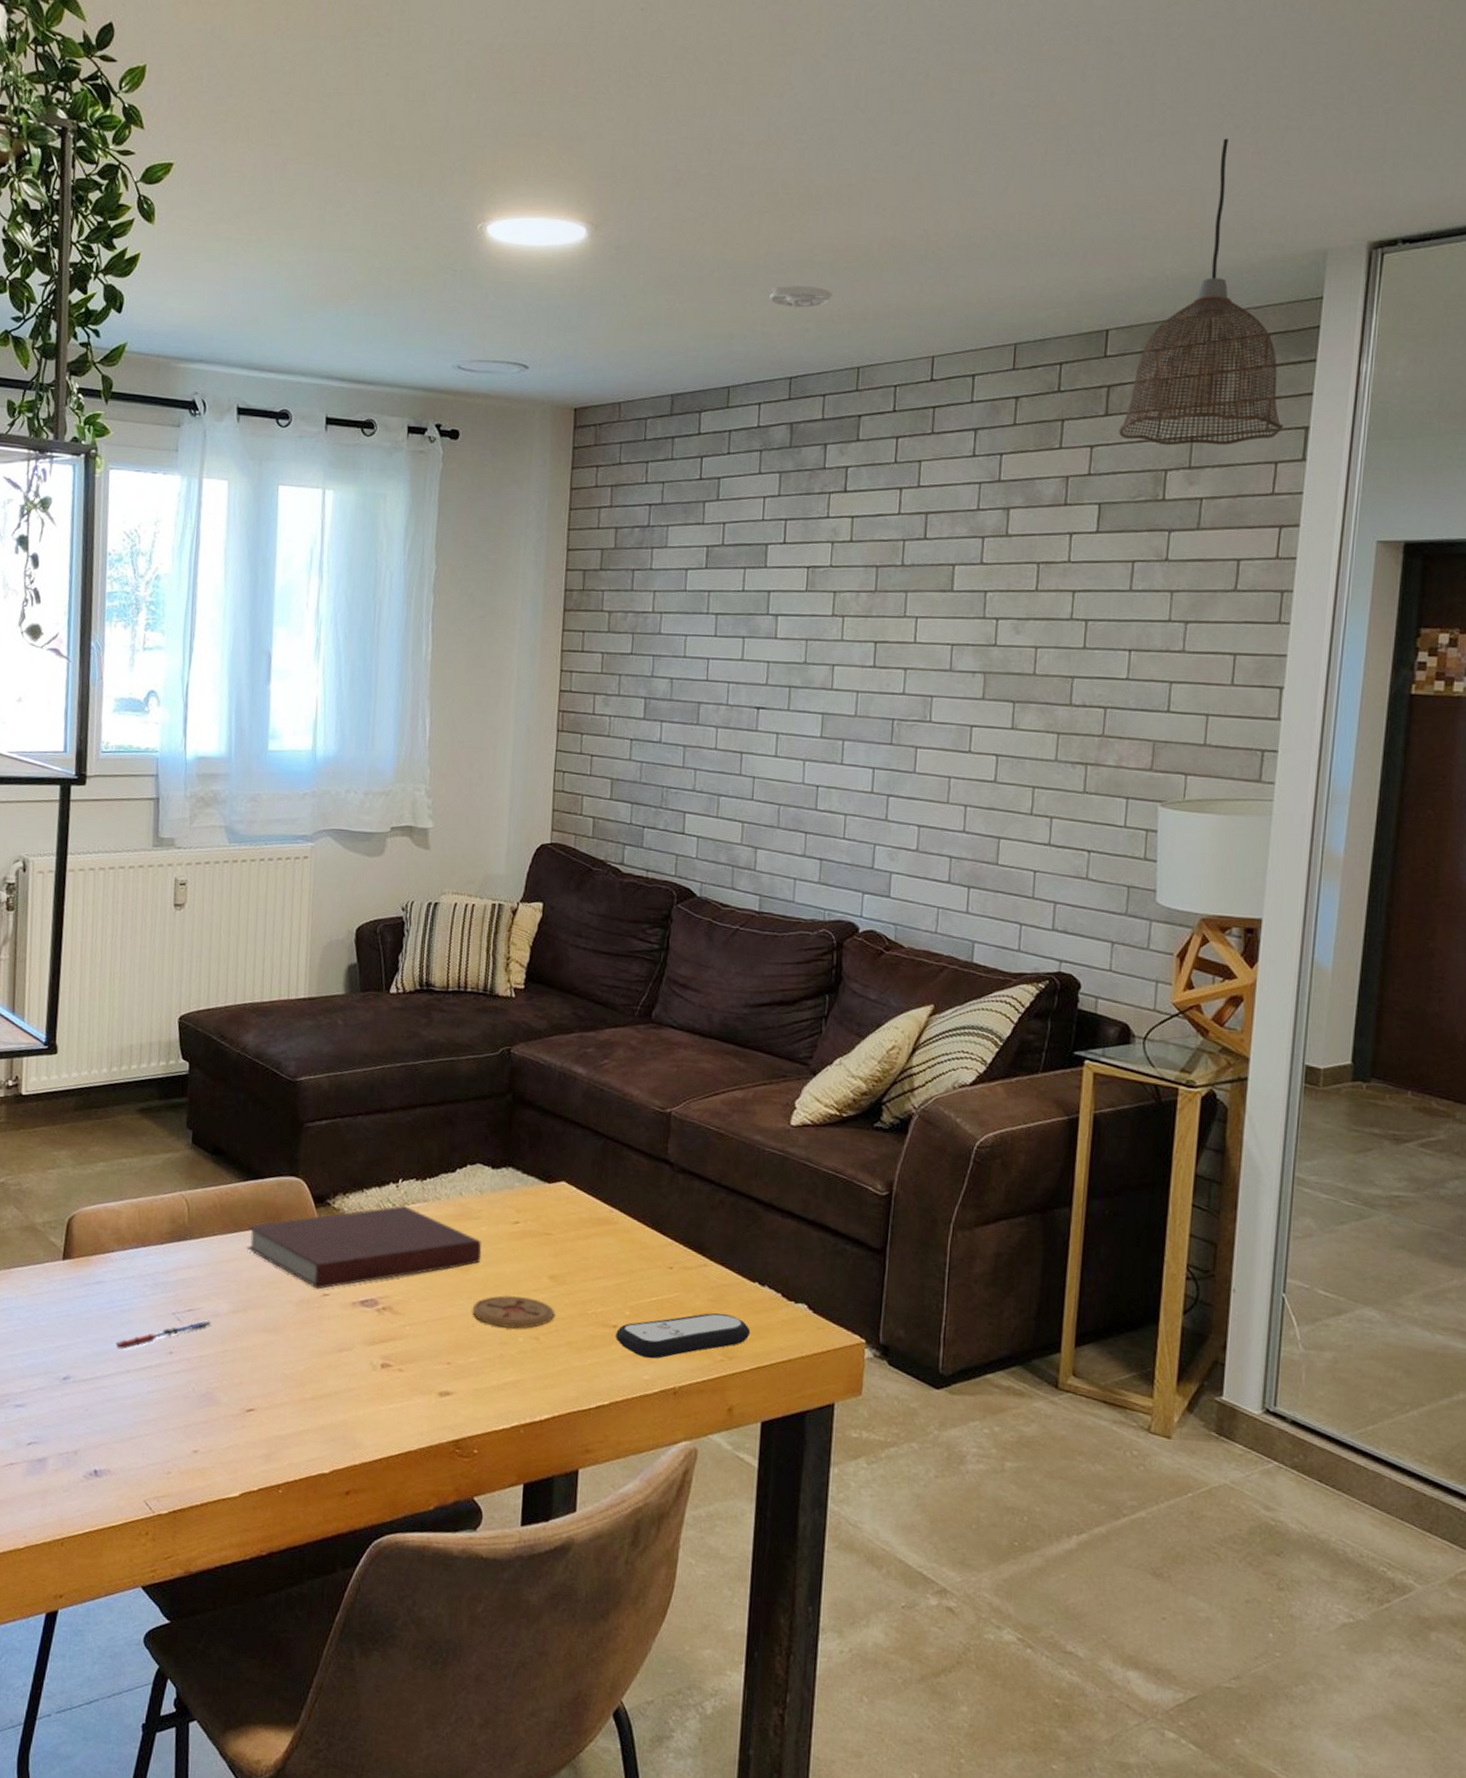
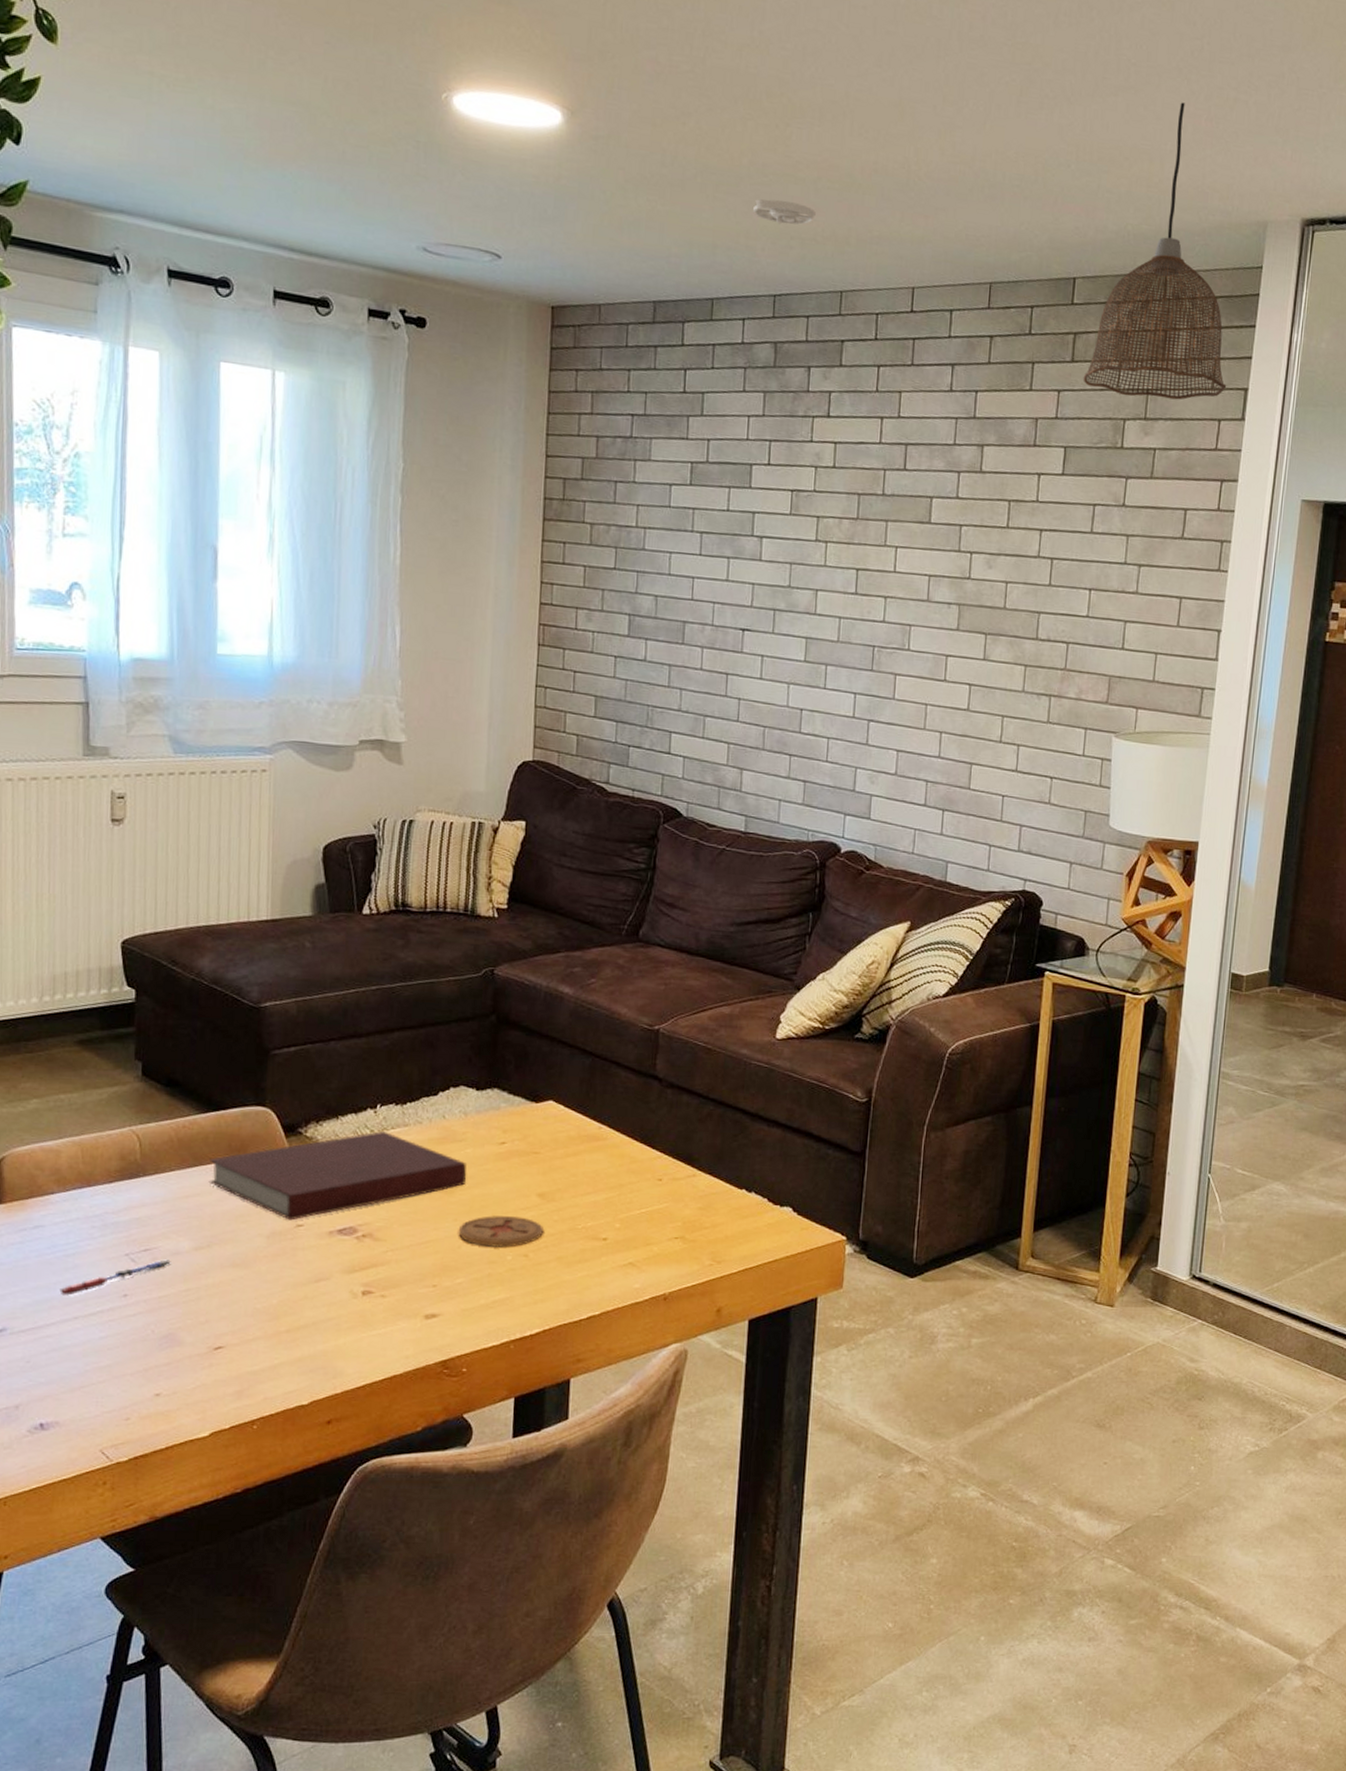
remote control: present [615,1312,751,1359] -> none [605,1220,738,1268]

